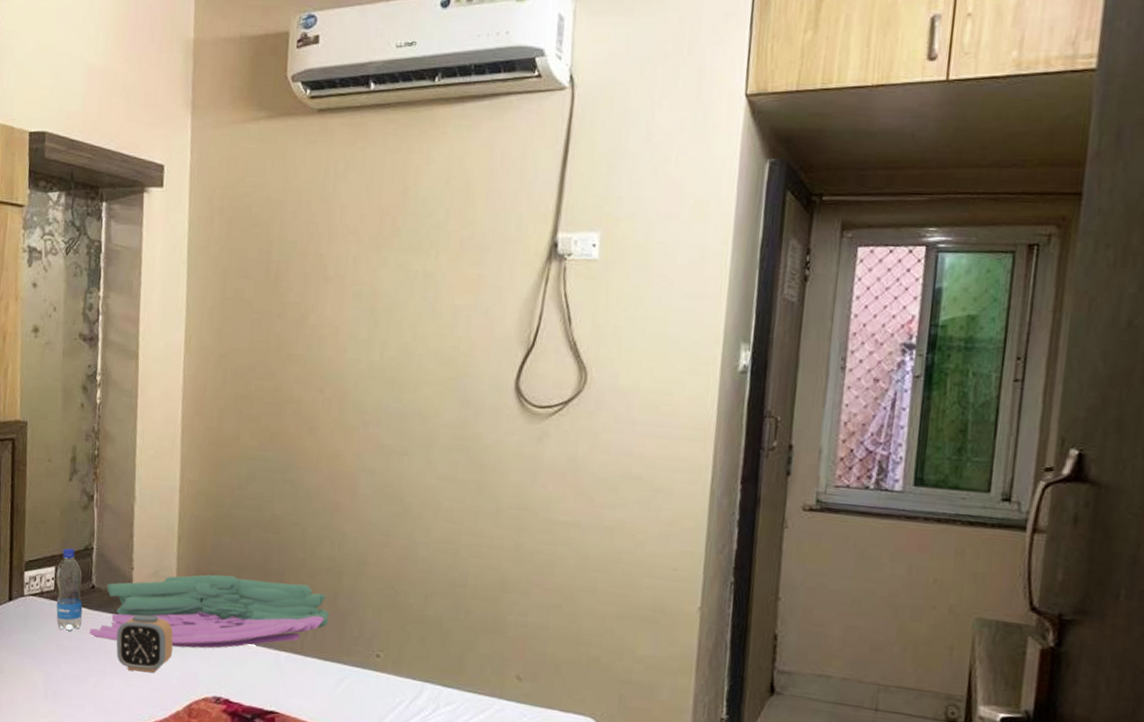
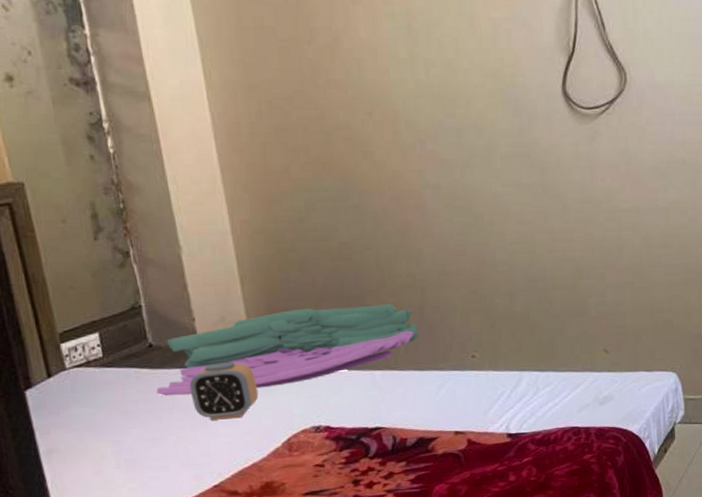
bottle: present [56,548,83,631] -> none [101,311,146,396]

